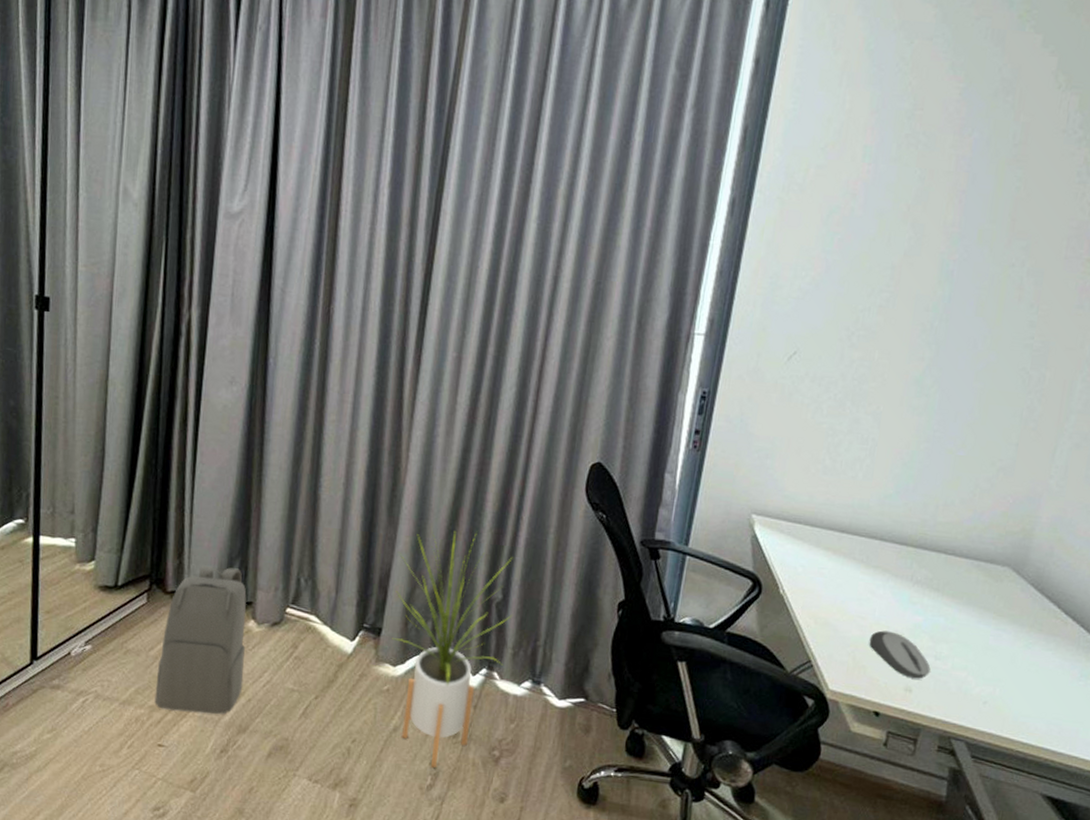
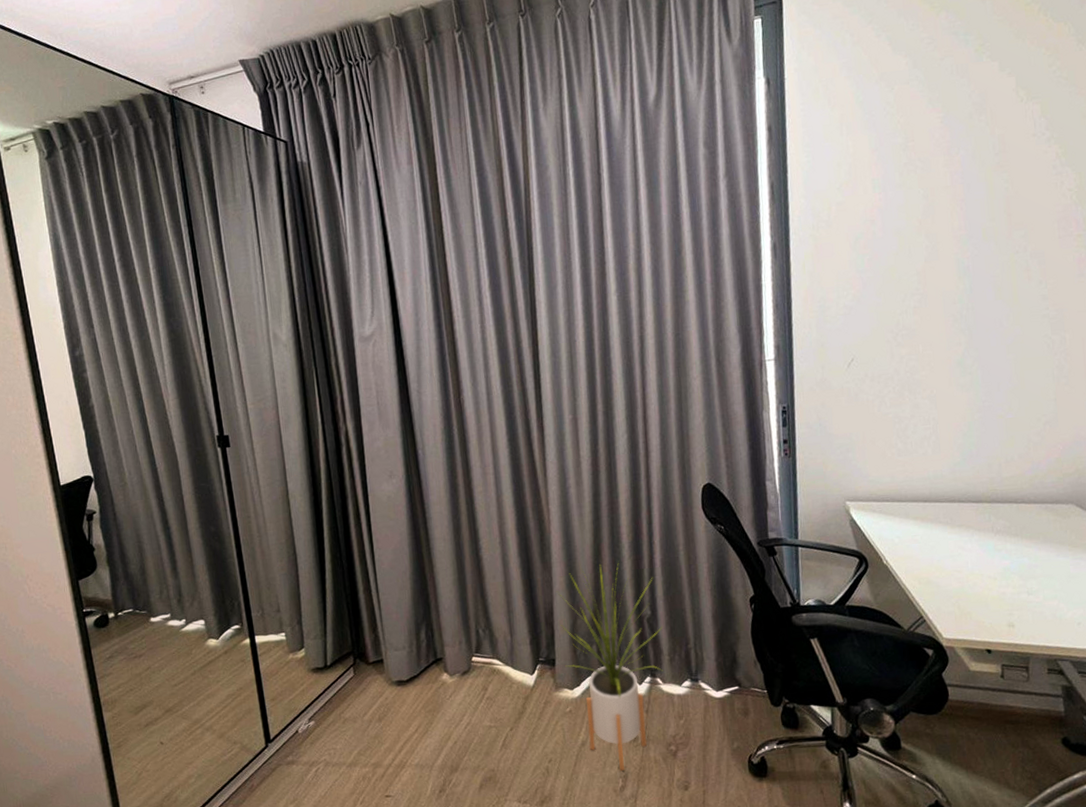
backpack: present [154,565,247,715] -> none [373,631,448,765]
computer mouse: present [869,630,931,679] -> none [968,578,1026,615]

